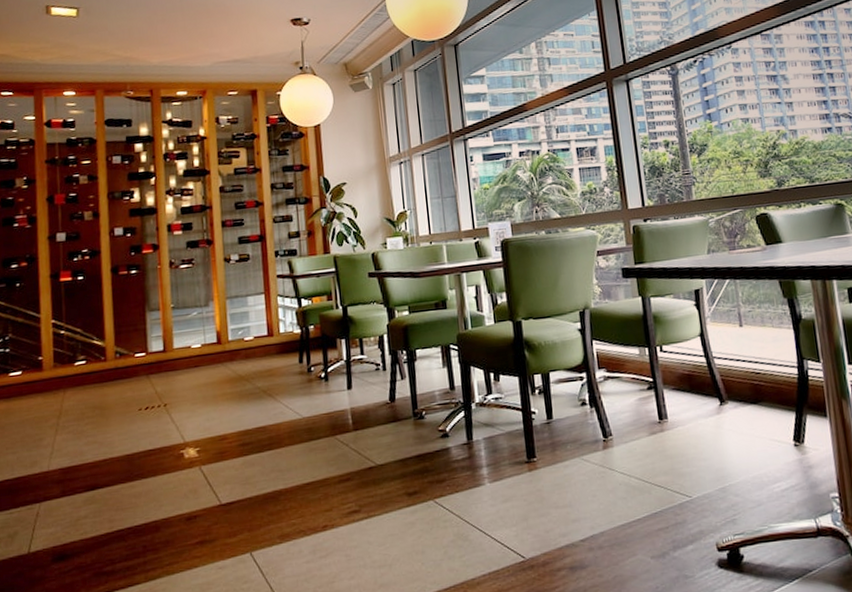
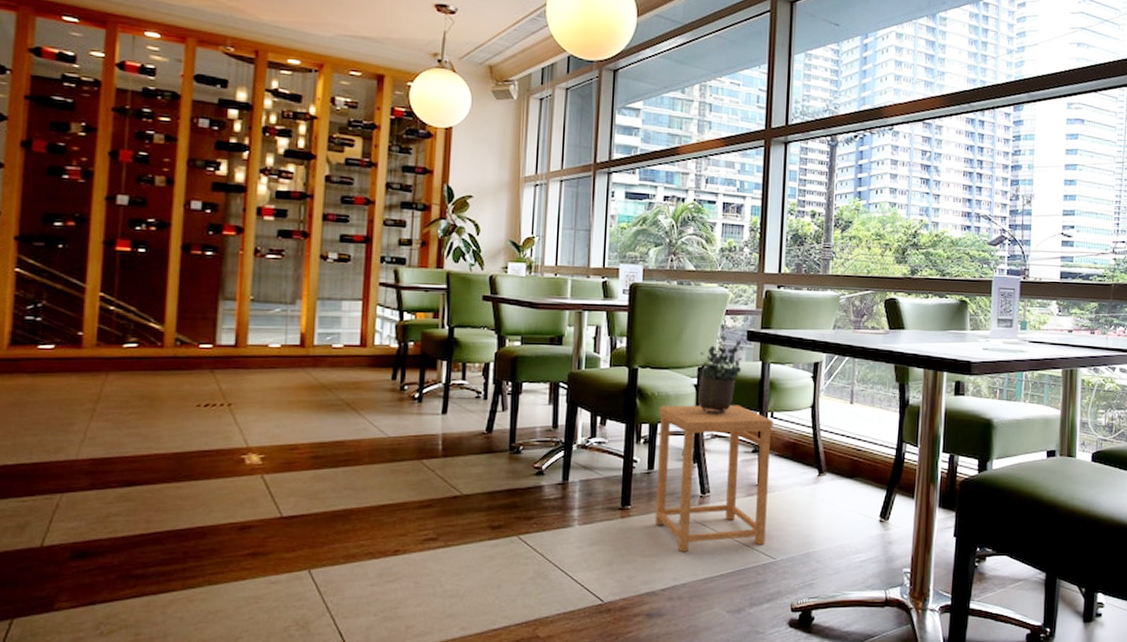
side table: none [548,343,678,499] -> present [654,404,774,552]
potted plant: none [579,265,624,356] -> present [698,324,747,414]

